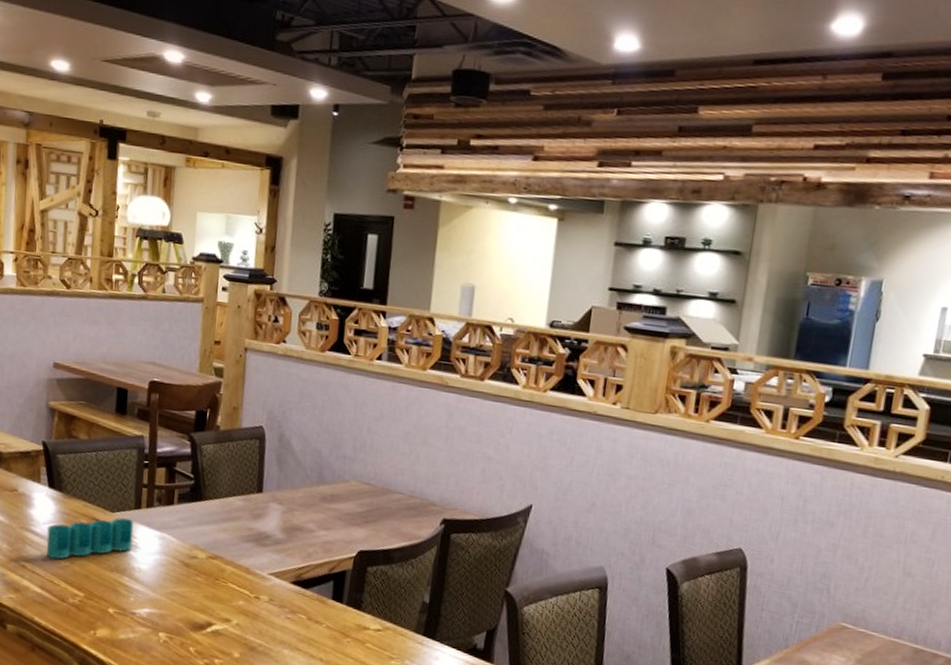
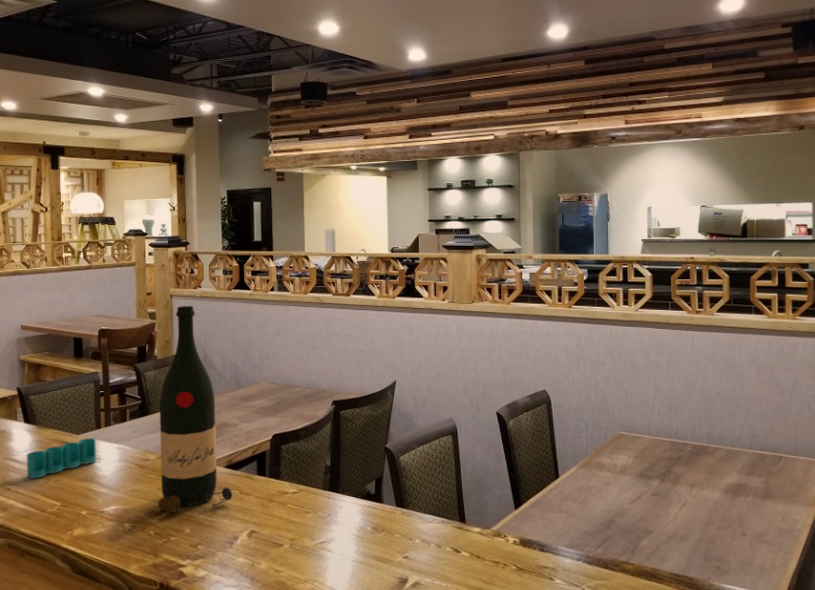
wine bottle: none [203,363,298,631] -> present [159,305,233,512]

